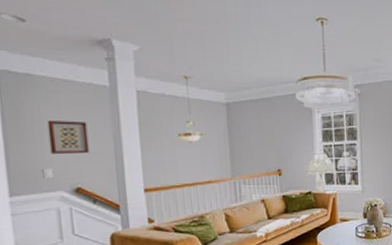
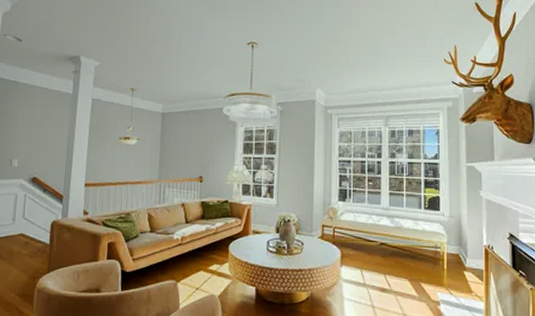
wall art: present [47,120,90,154] -> none [19,119,50,148]

